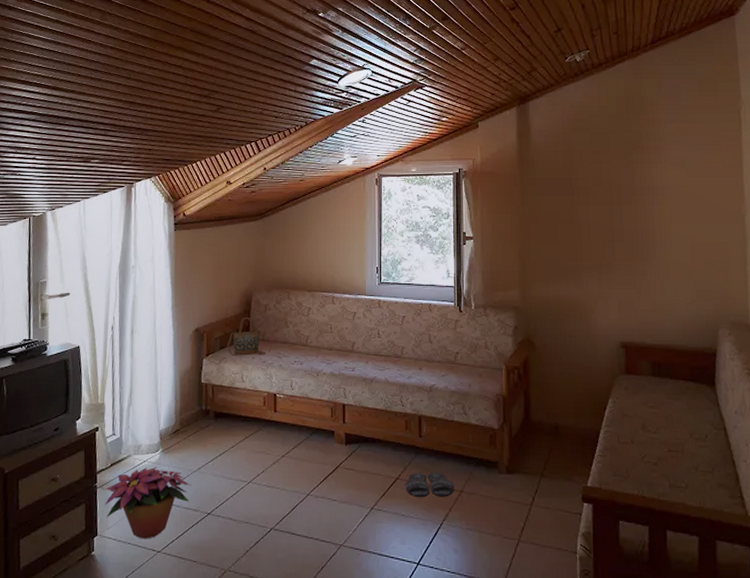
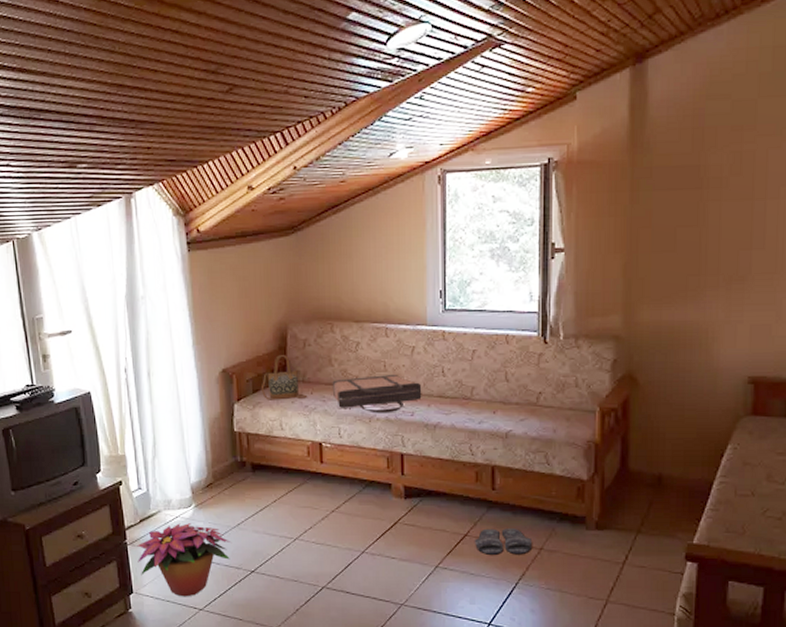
shopping bag: none [287,335,361,369] -> present [332,374,422,414]

